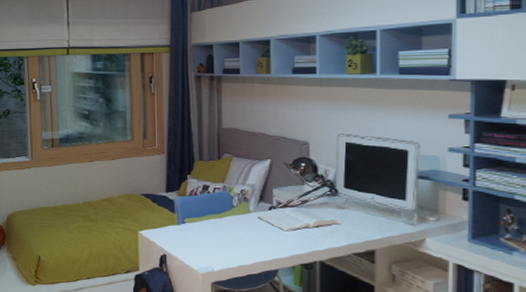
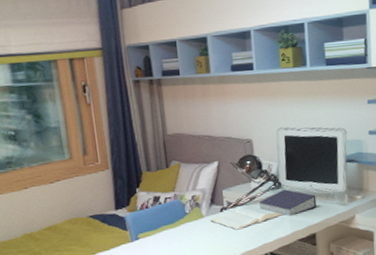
book: none [311,198,378,227] -> present [258,189,317,216]

